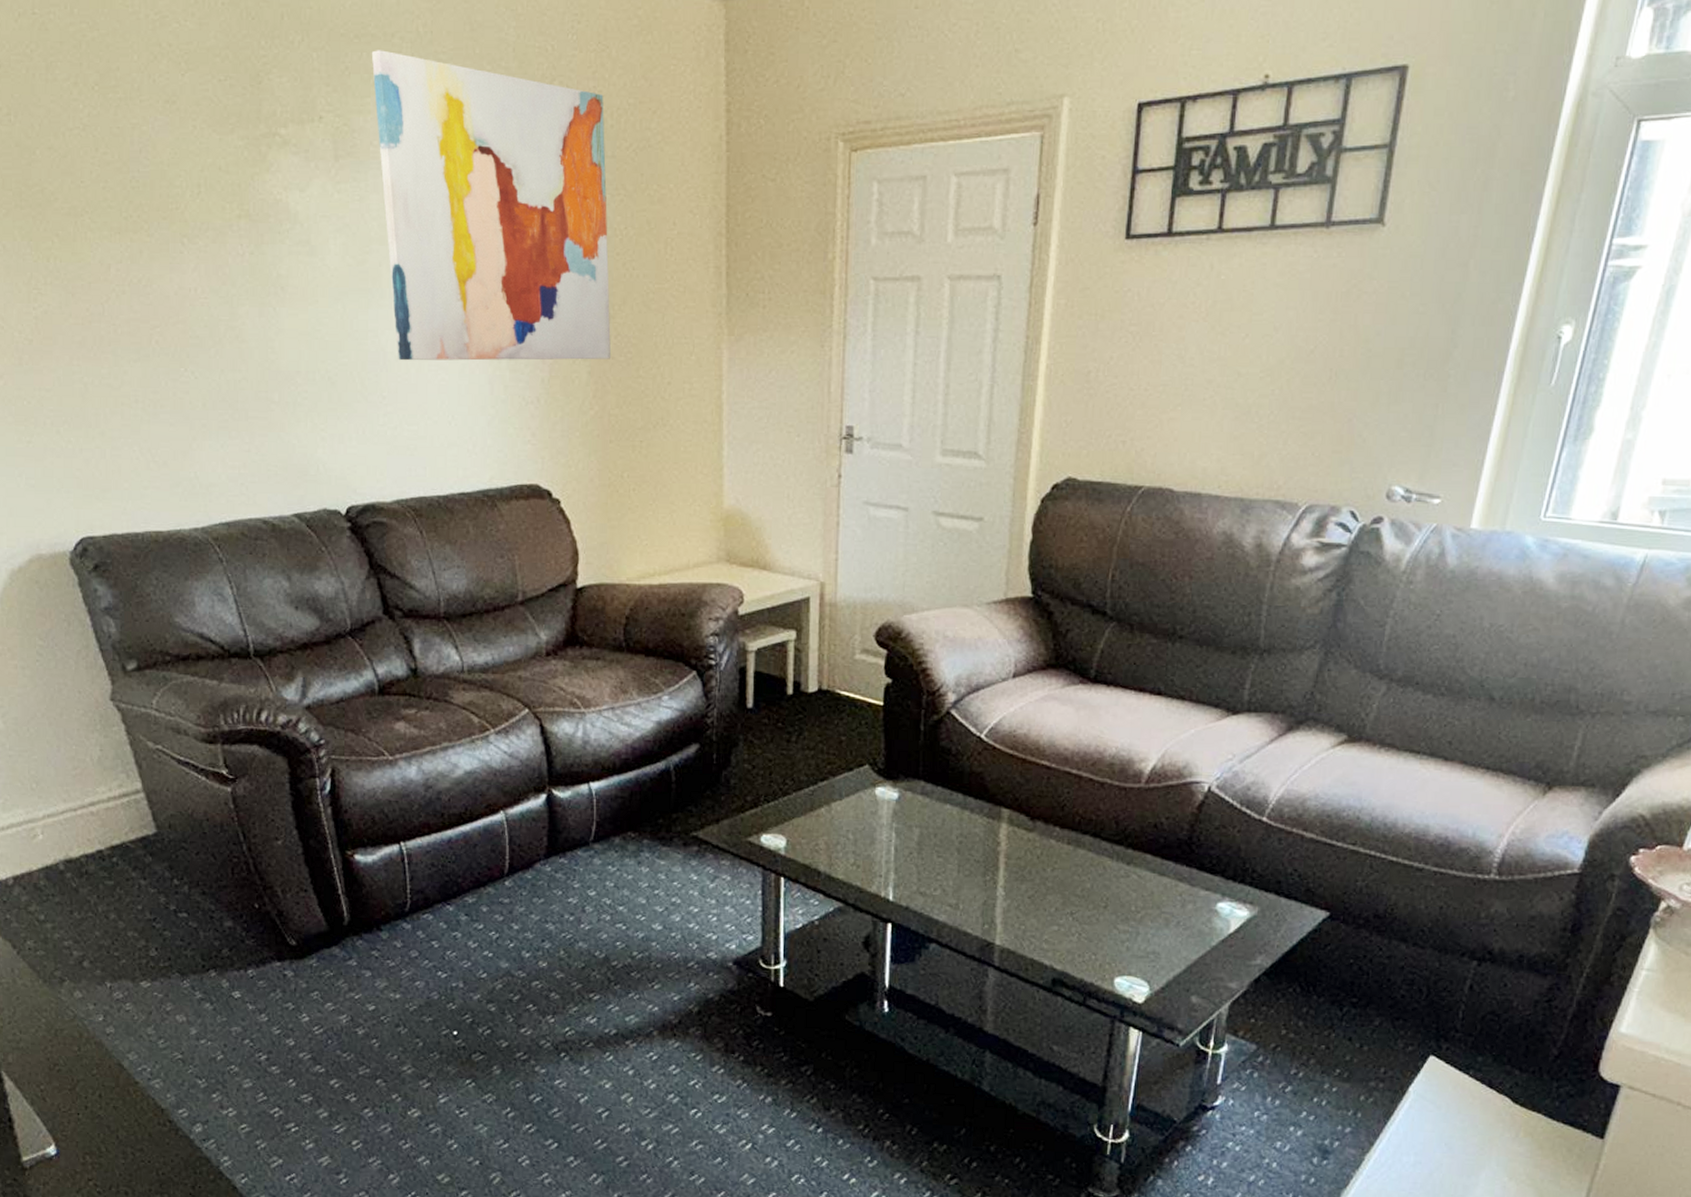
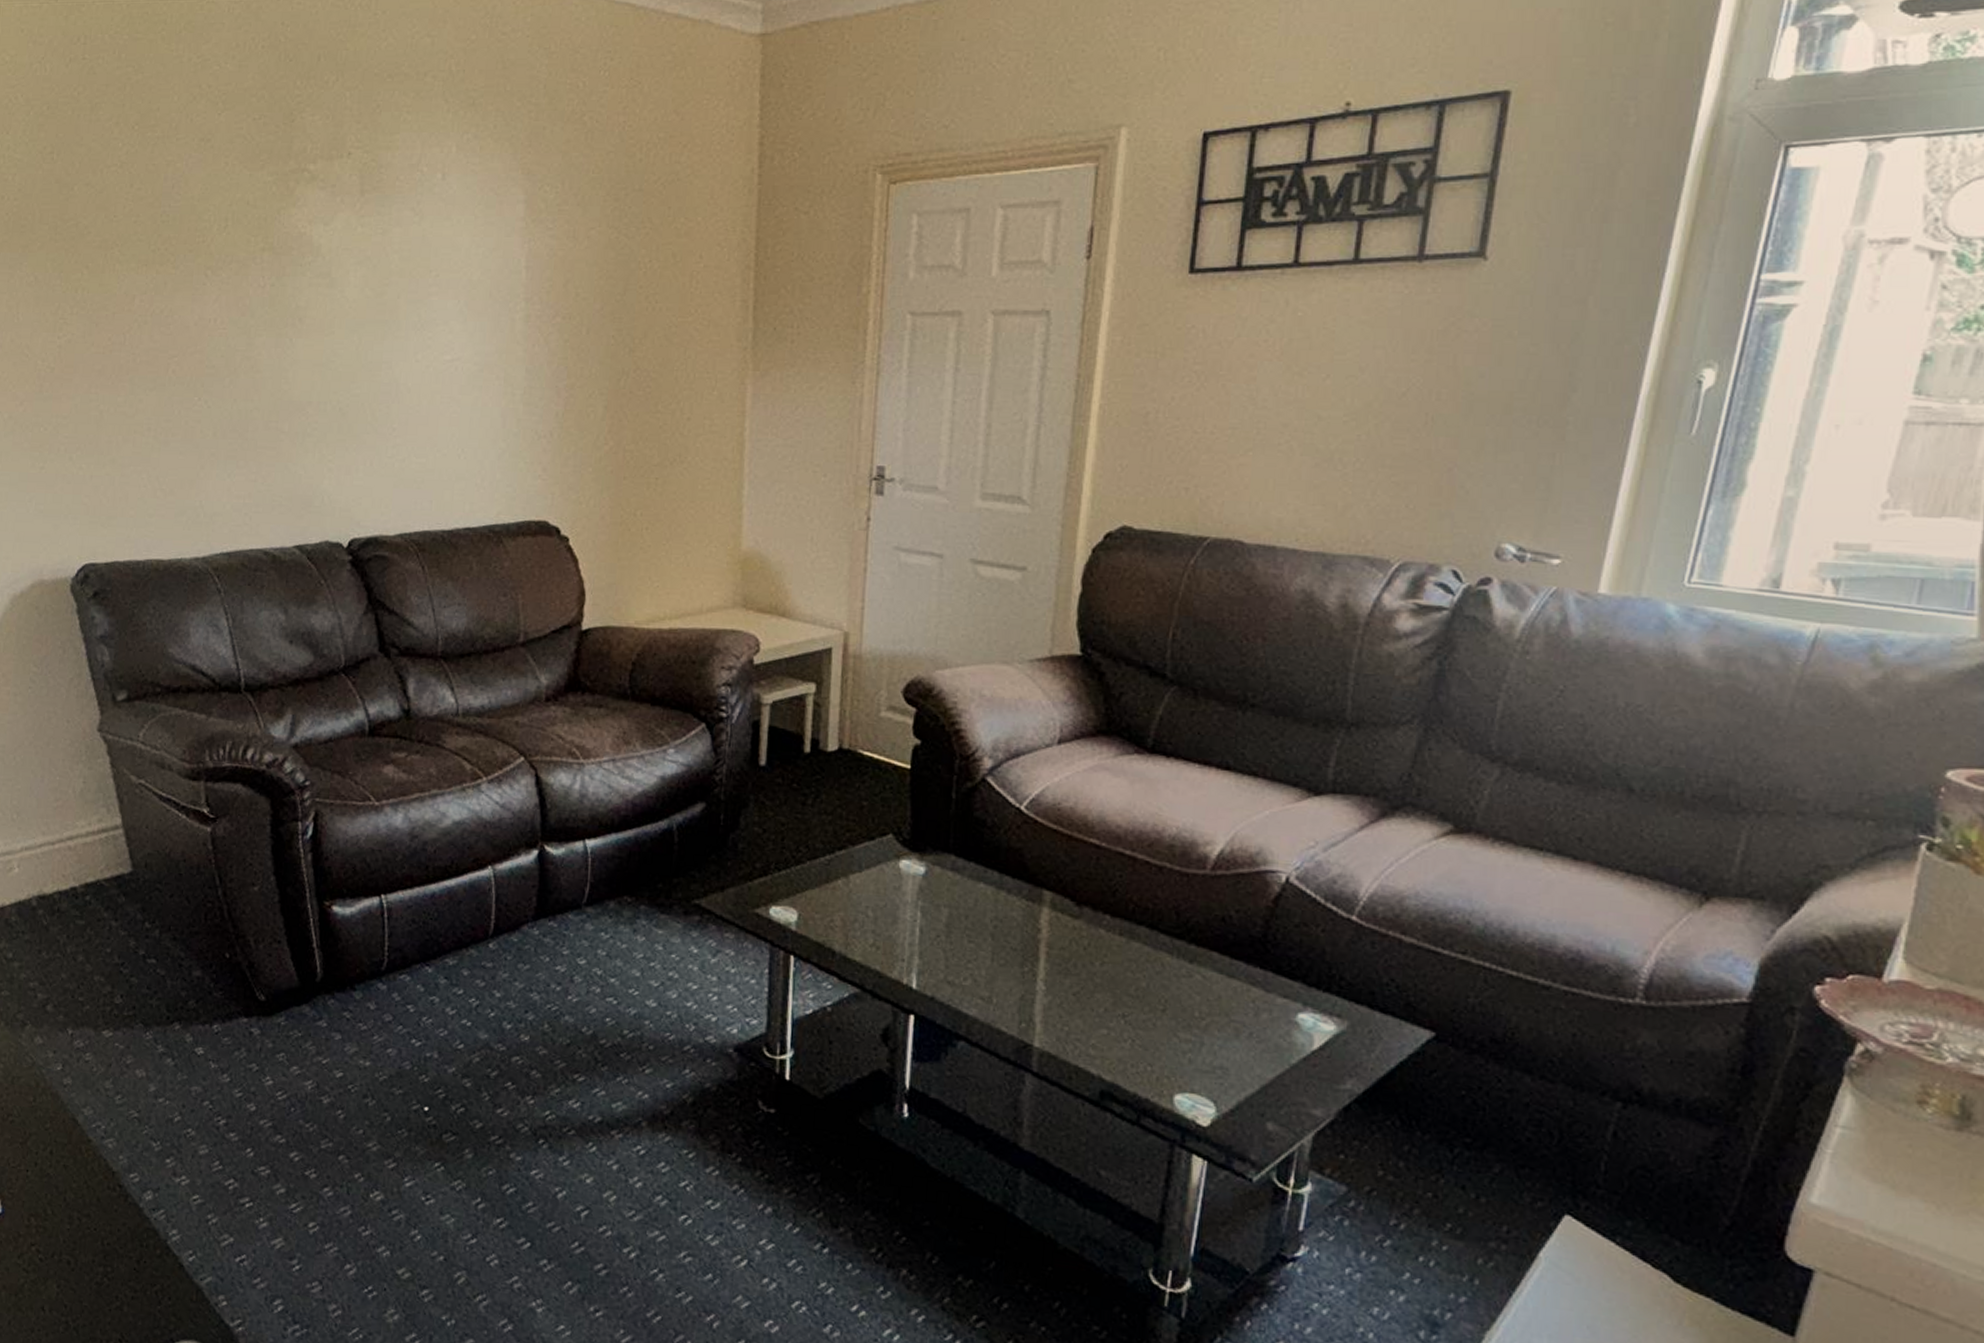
wall art: present [371,50,612,361] -> none [403,88,634,394]

